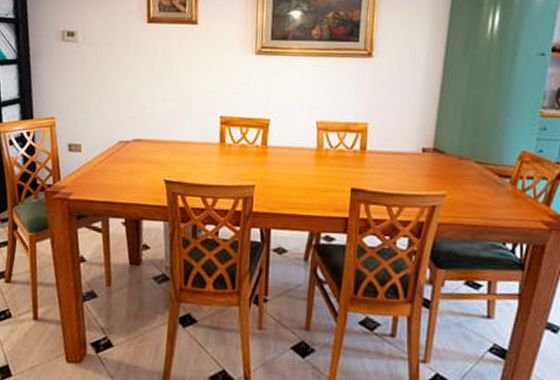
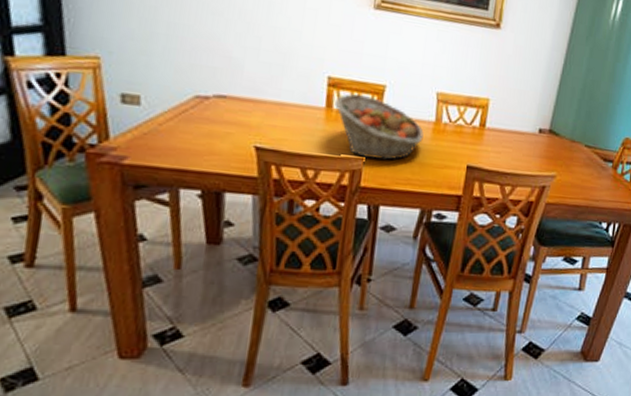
fruit basket: none [227,128,307,187] -> present [335,93,424,160]

